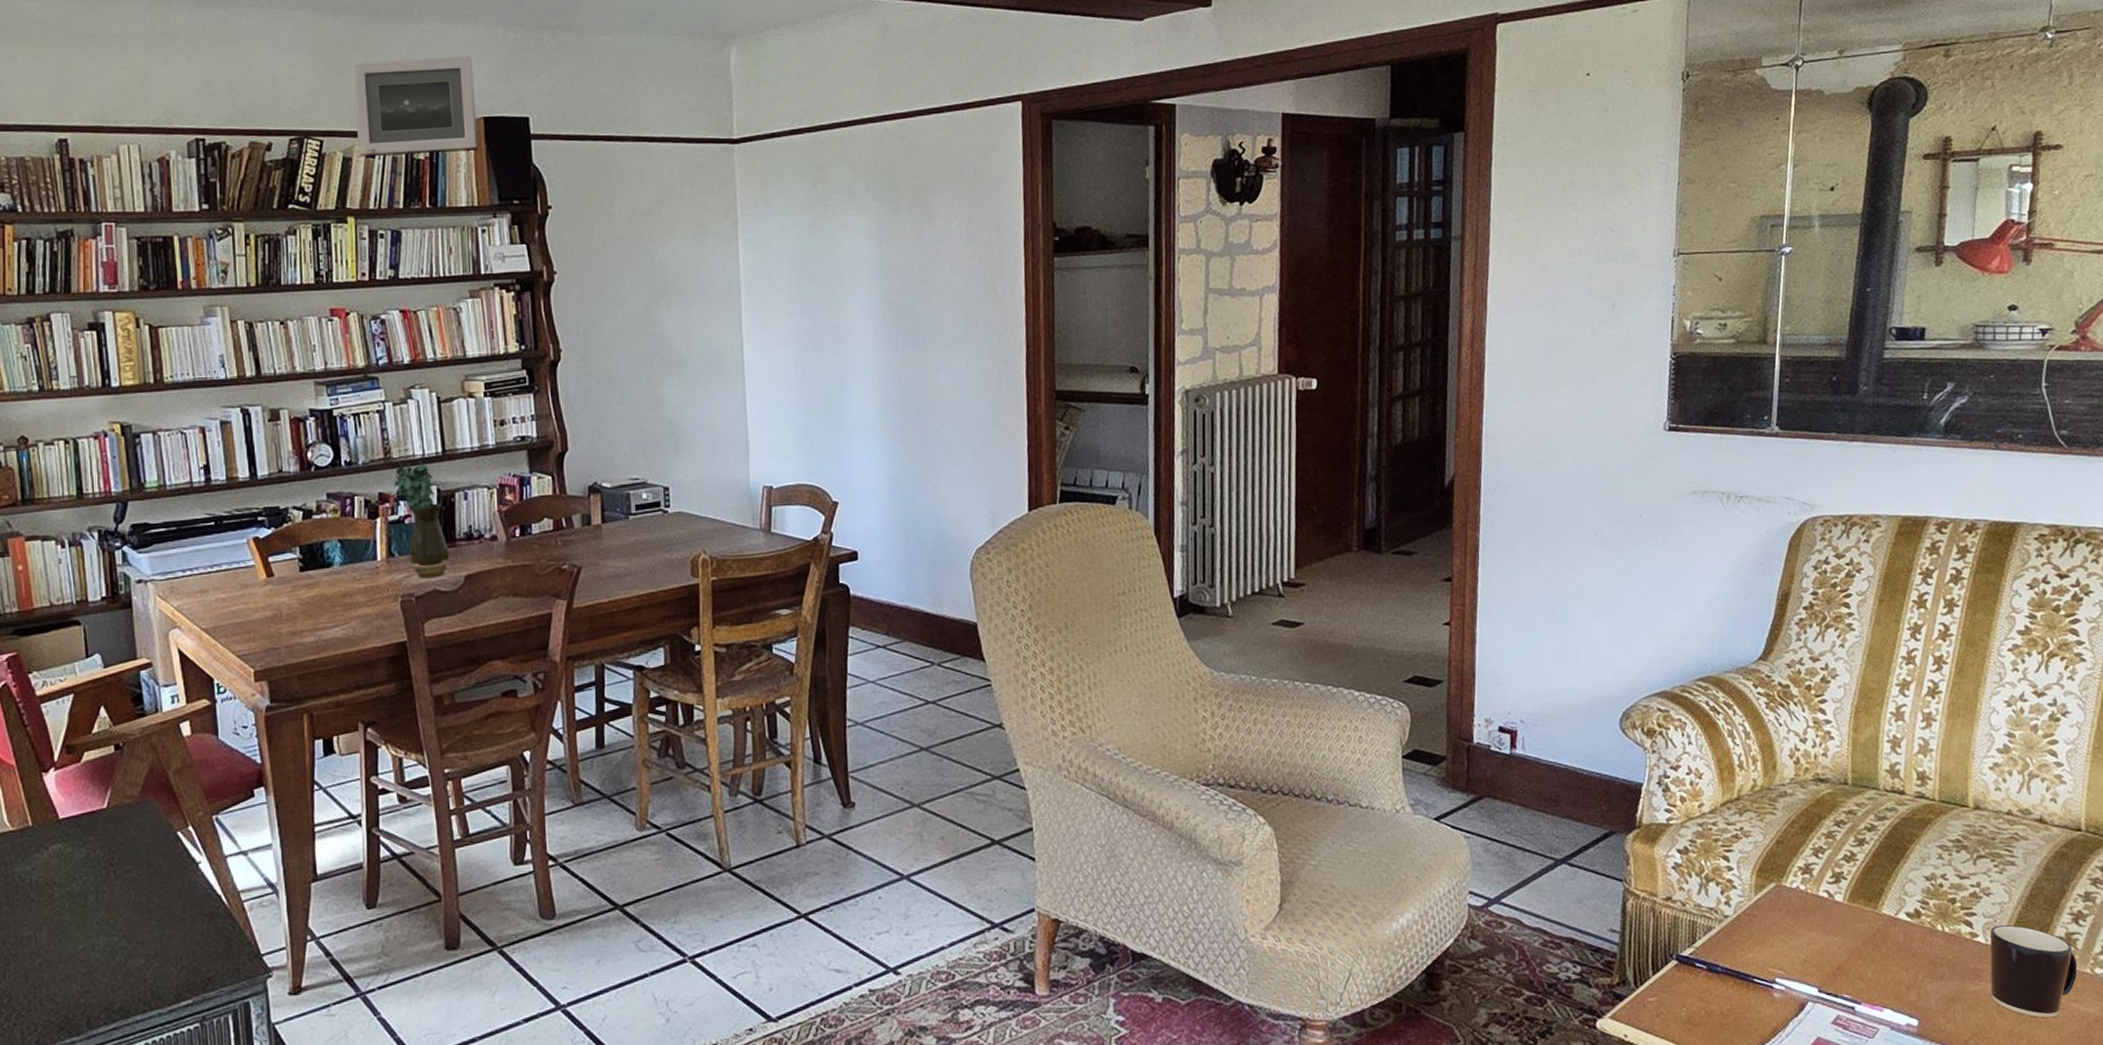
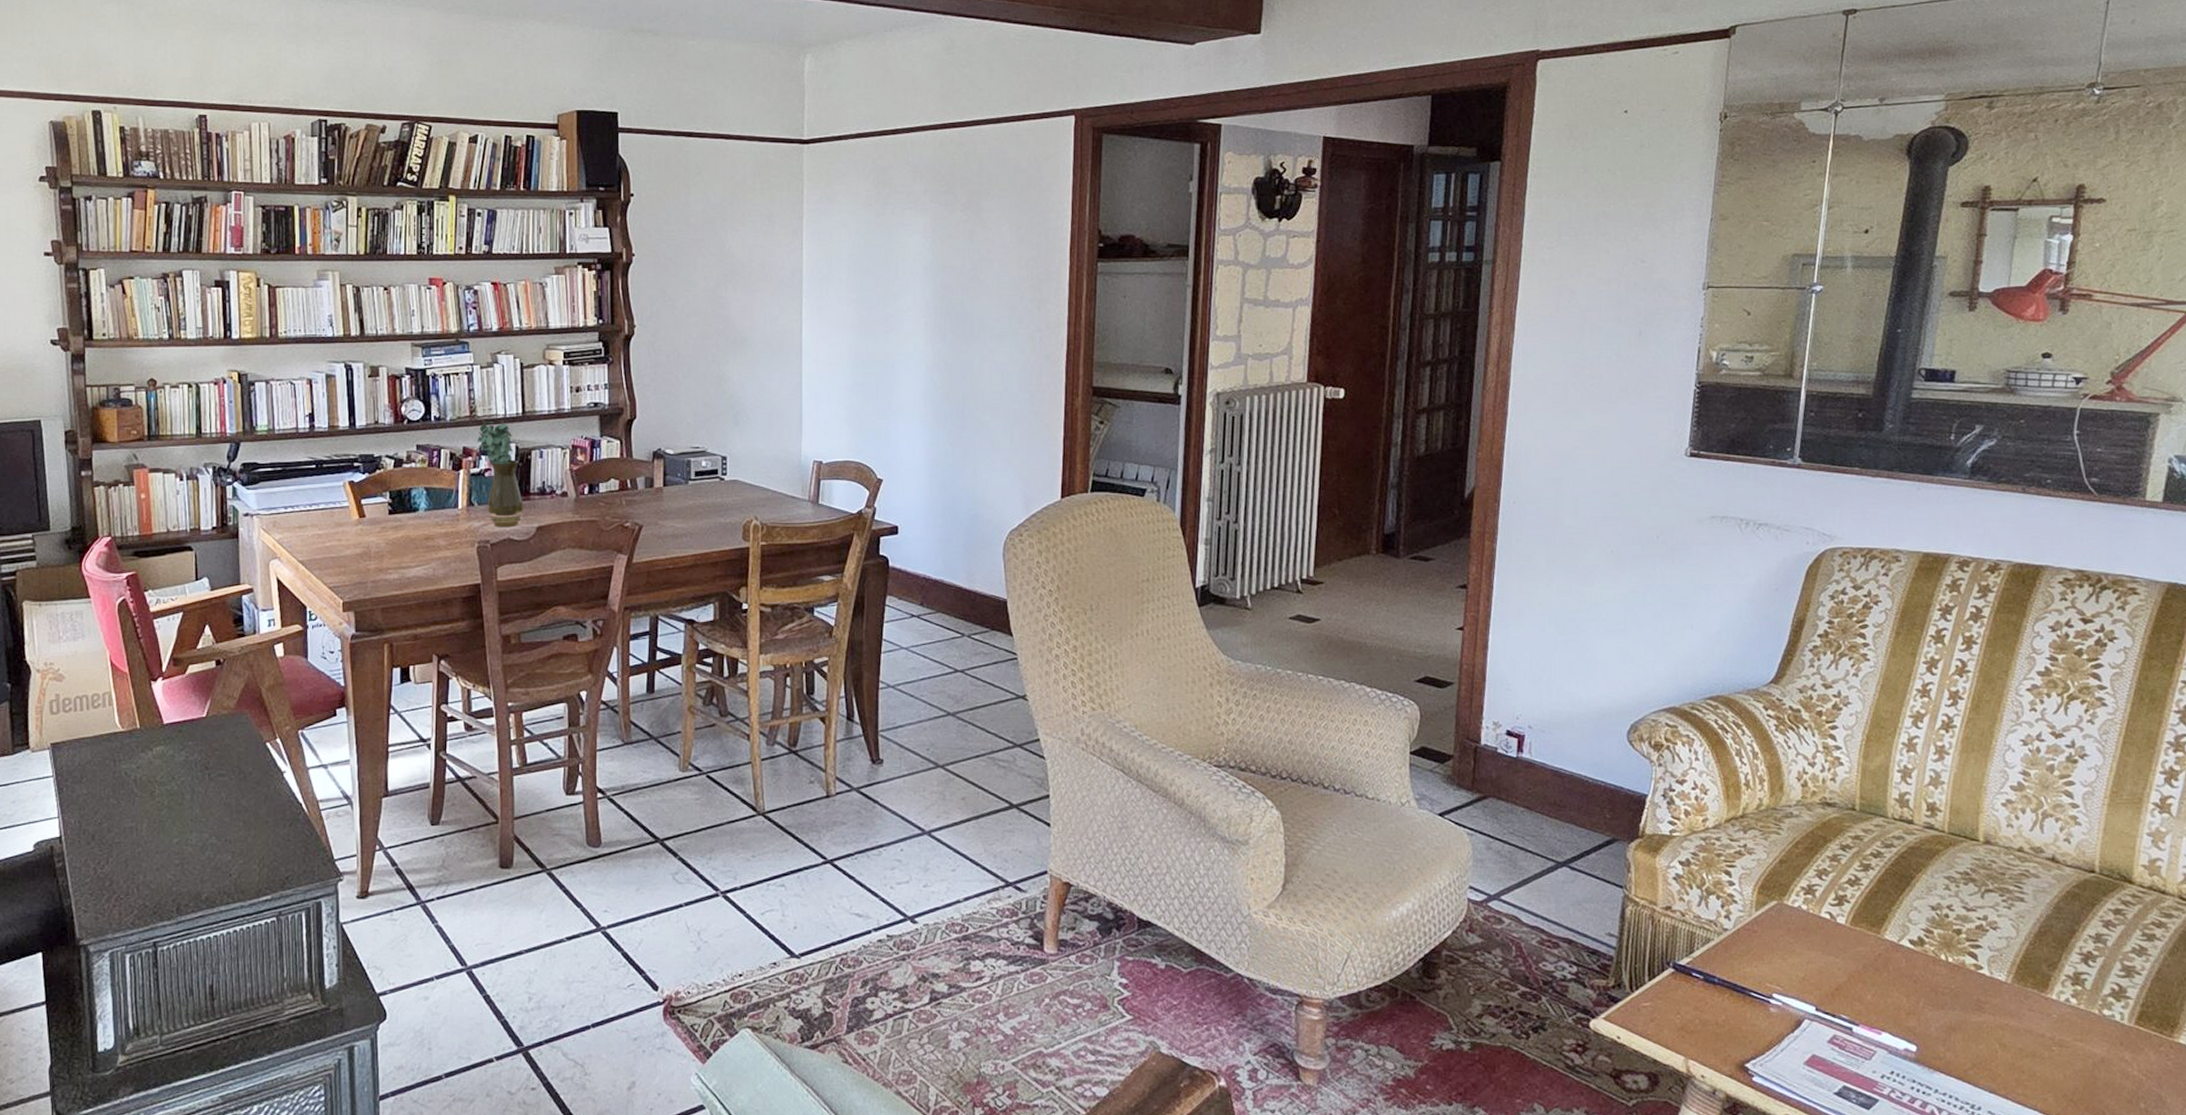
picture frame: present [353,56,479,158] -> none [462,55,571,143]
mug: present [1989,924,2078,1019] -> none [1993,959,2085,1055]

